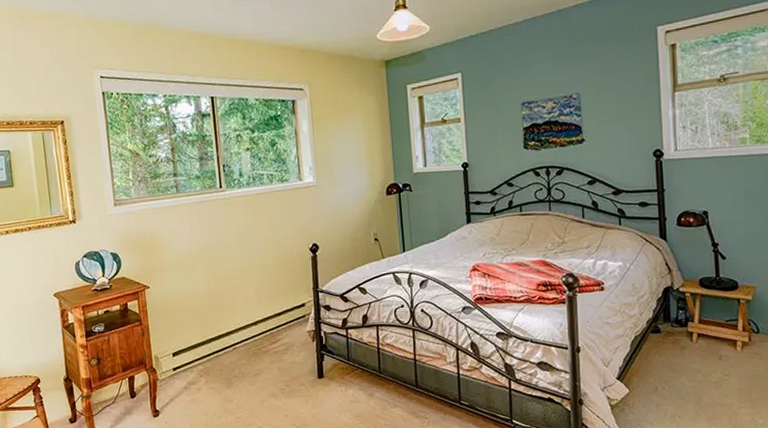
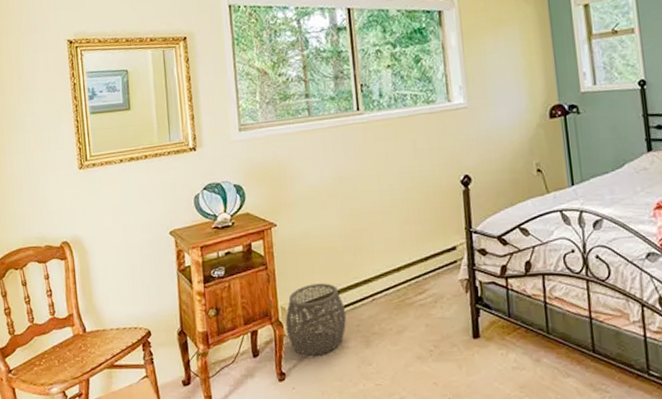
woven basket: none [158,335,212,397] -> present [285,283,347,357]

